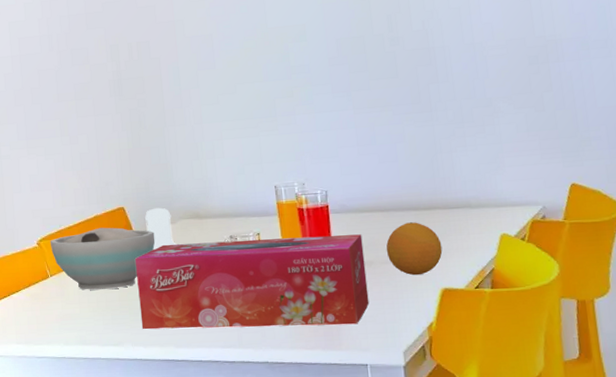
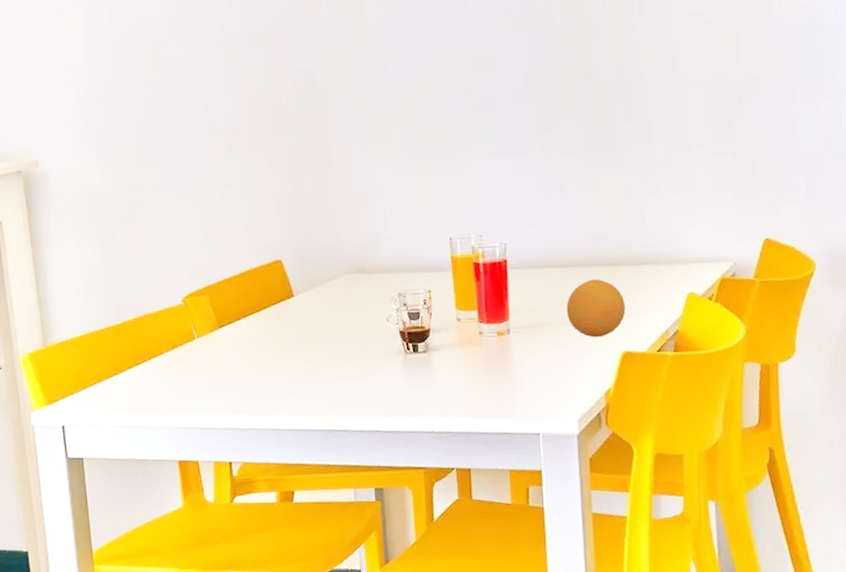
bowl: present [49,227,156,290] -> none [196,282,316,353]
tissue box: present [135,234,369,330] -> none [293,292,545,397]
salt shaker: present [144,207,177,250] -> none [304,260,340,308]

